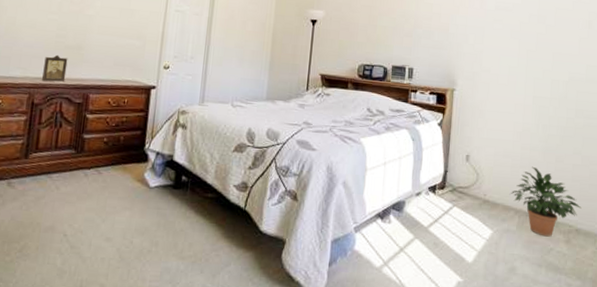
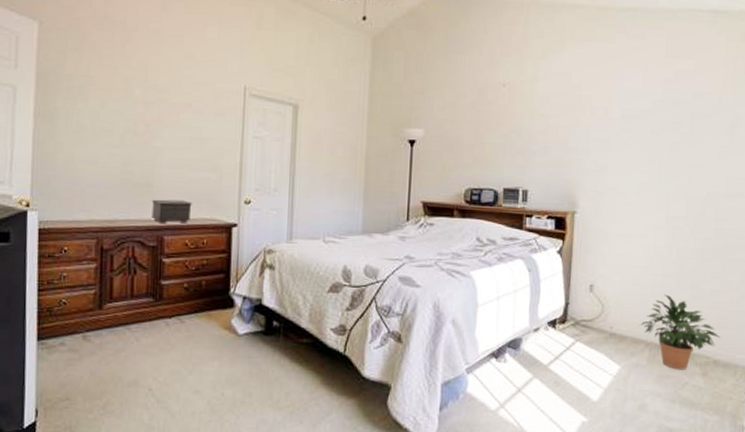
photo frame: present [42,54,68,82] -> none [110,193,137,225]
jewelry box: none [80,61,117,84] -> present [151,199,192,224]

